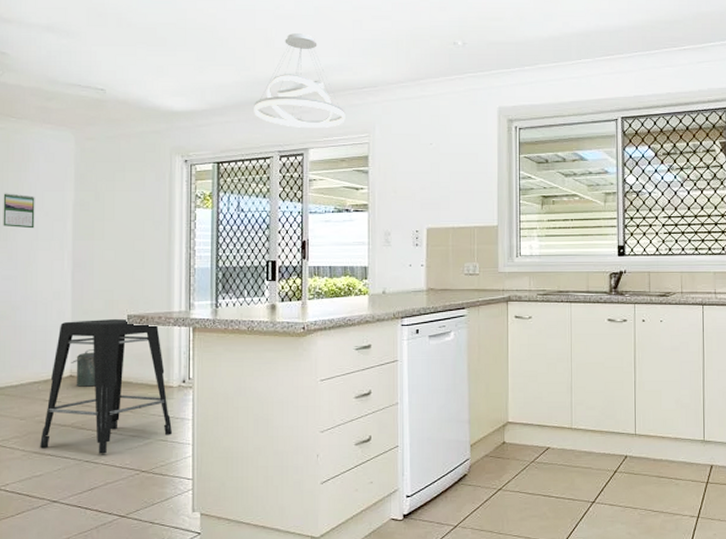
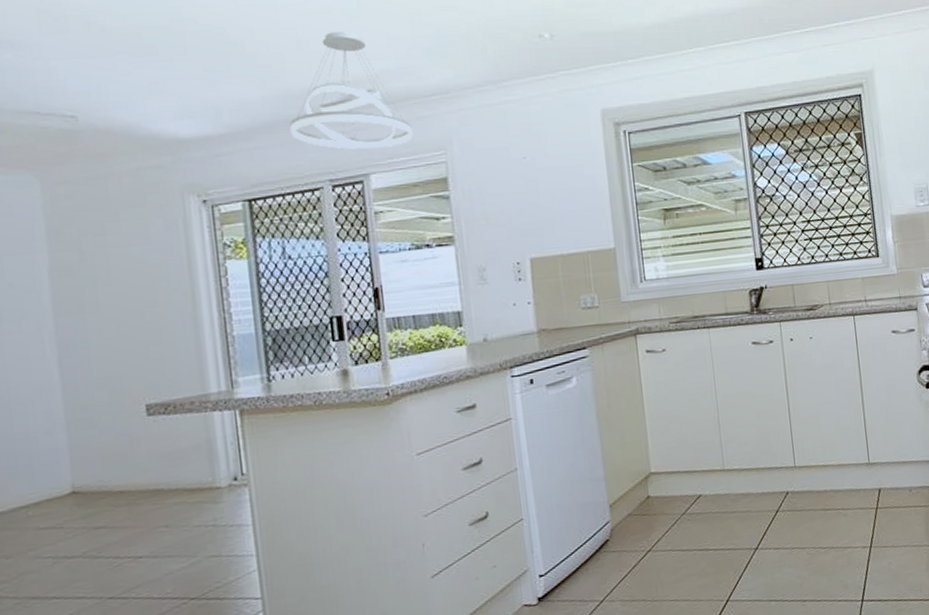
stool: present [40,319,172,454] -> none [38,410,227,592]
canister: present [71,349,96,387] -> none [71,454,112,505]

